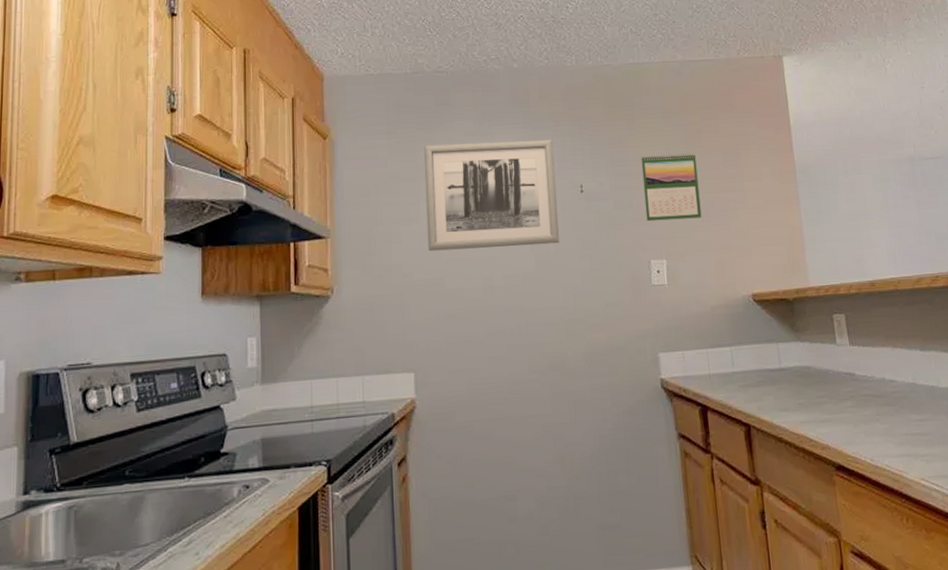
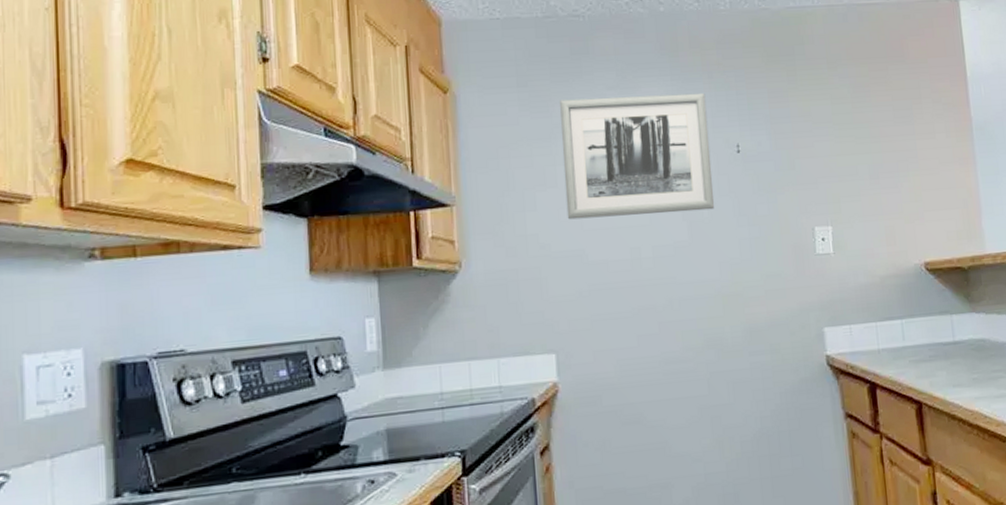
calendar: present [641,153,702,222] -> none [803,108,871,185]

